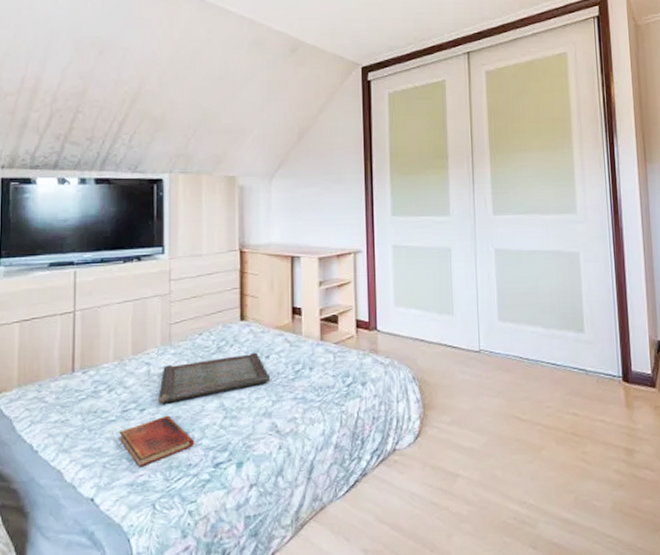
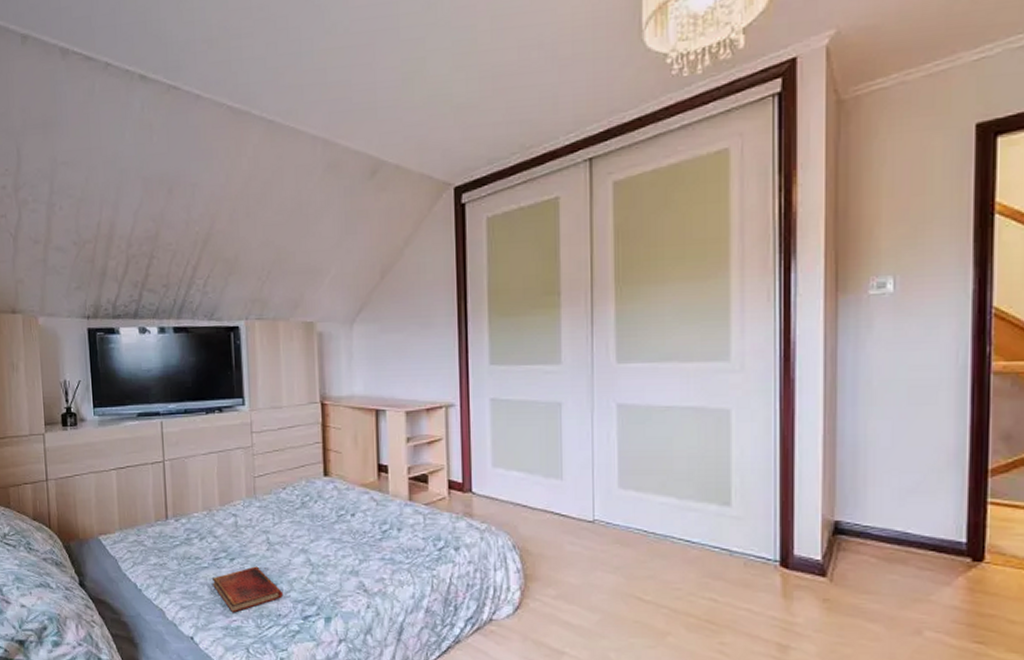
serving tray: present [158,352,269,404] -> none [246,509,356,555]

